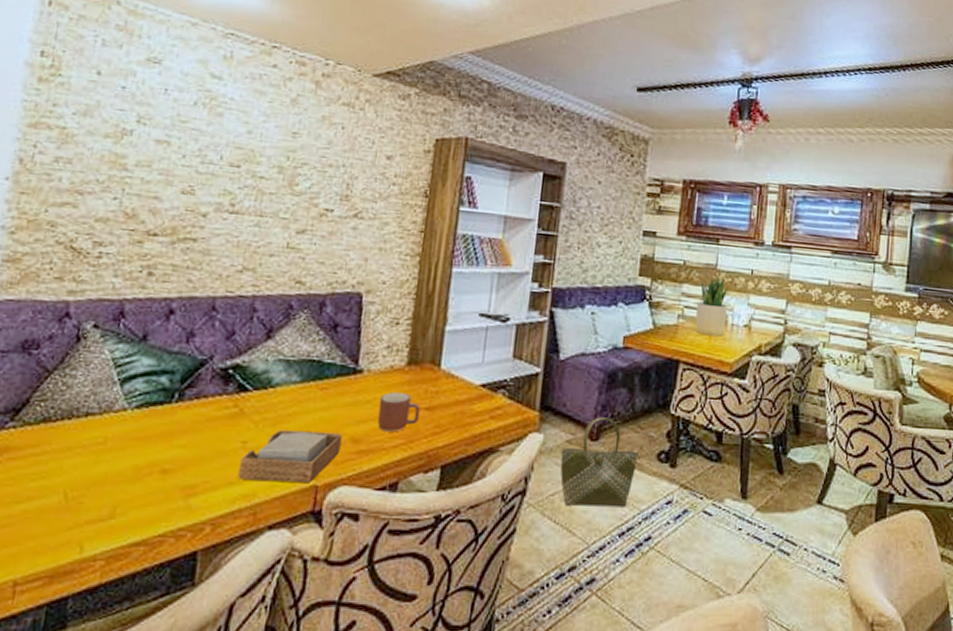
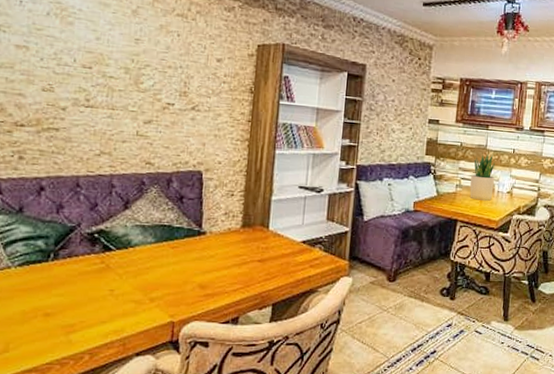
napkin holder: present [238,429,343,484] -> none [108,280,192,321]
mug: present [377,391,420,433] -> none [219,248,254,280]
shopping bag: present [560,417,638,508] -> none [366,264,426,330]

